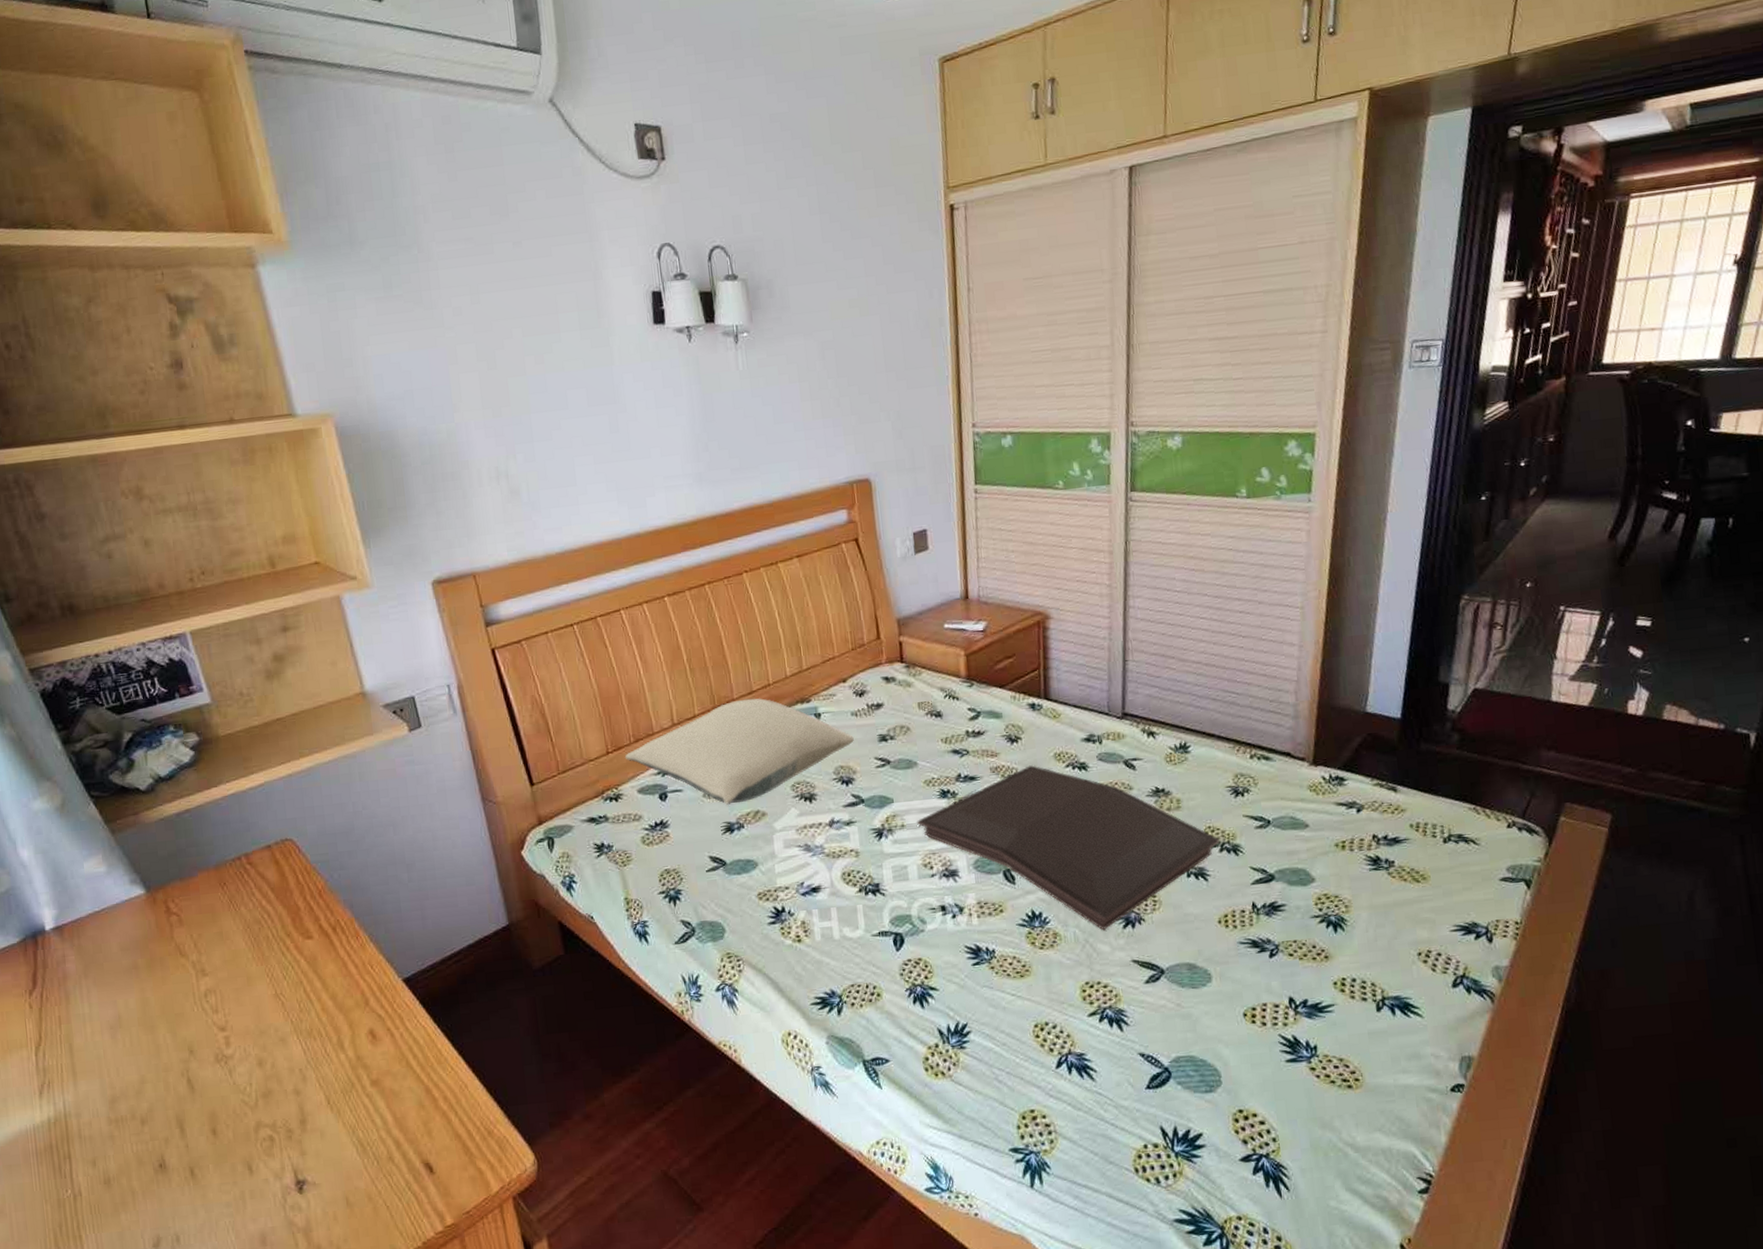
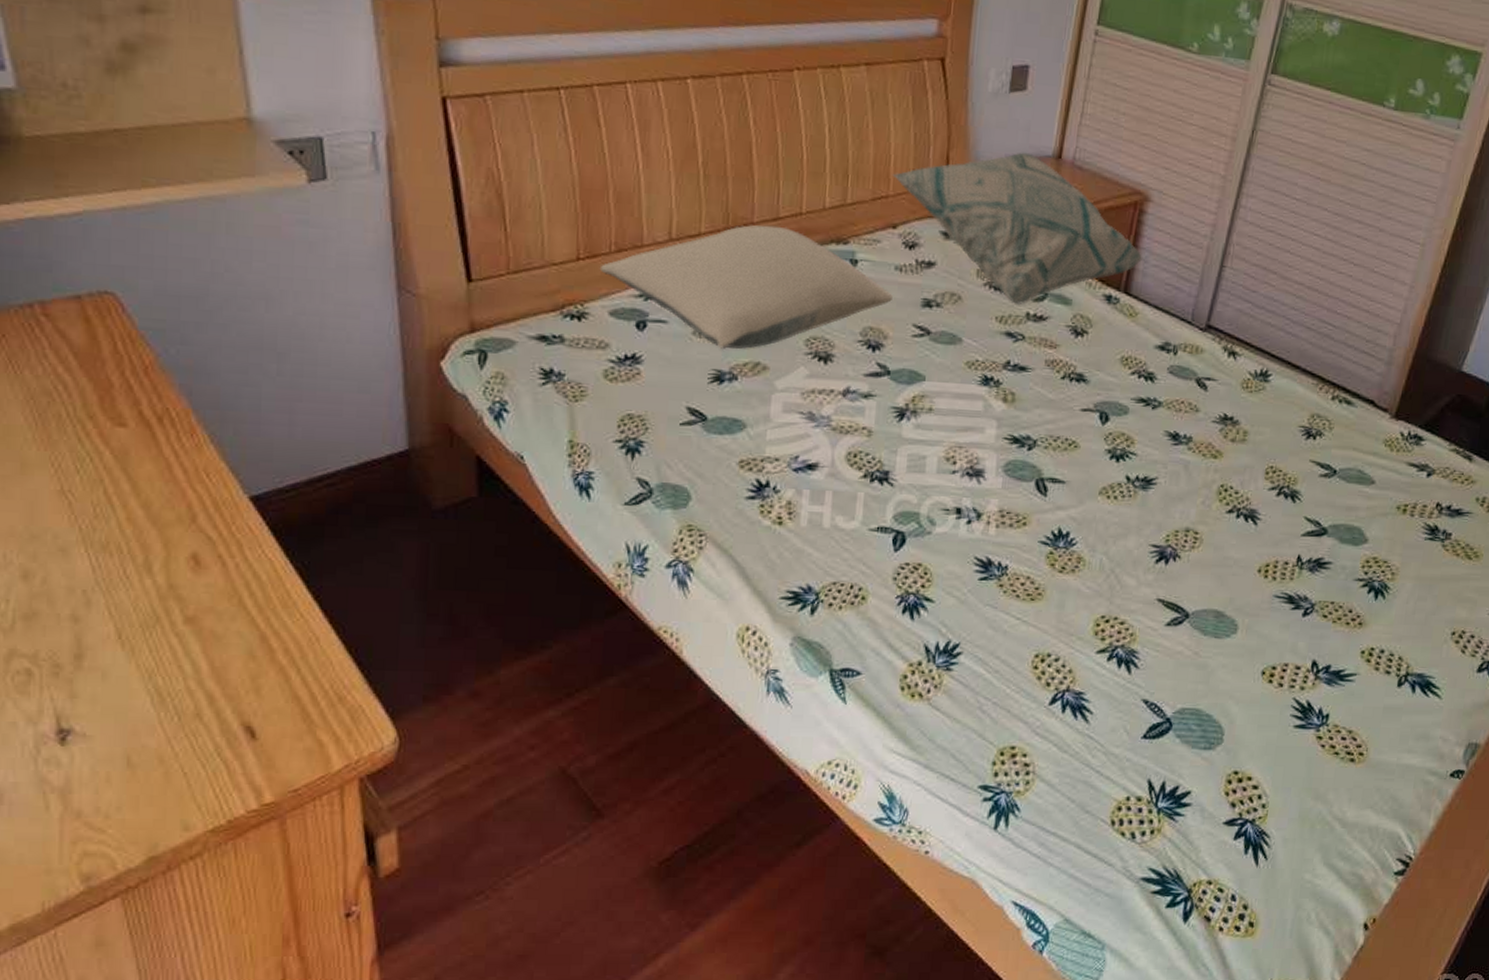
decorative pillow: none [834,599,1055,725] -> present [892,152,1144,304]
serving tray: present [917,765,1220,931] -> none [948,365,1280,562]

